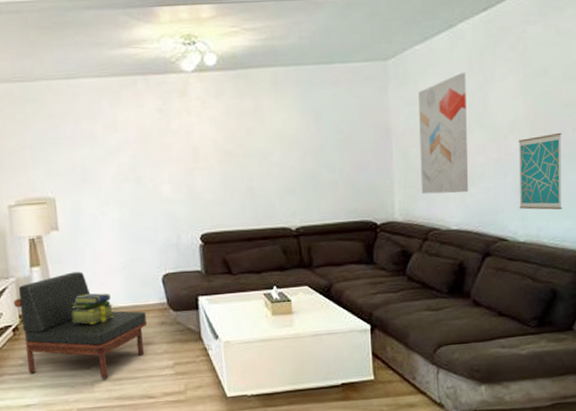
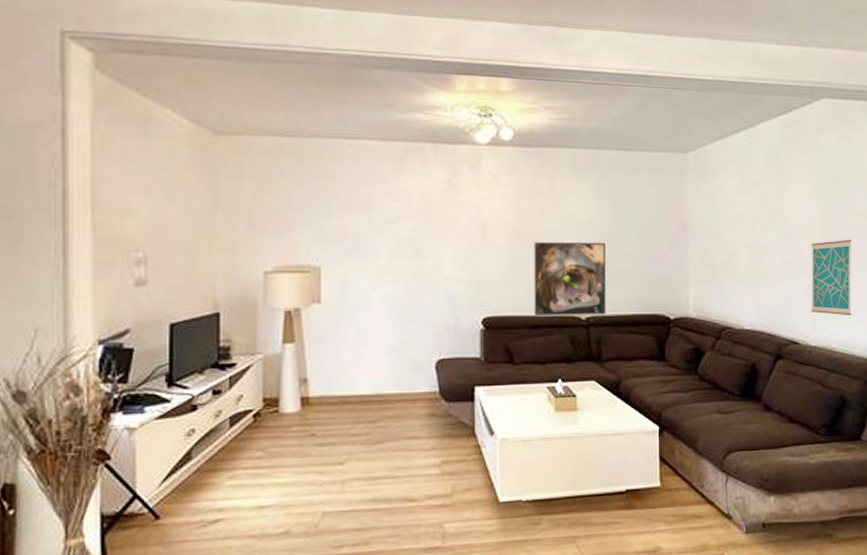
armchair: present [13,271,148,379] -> none [257,351,415,478]
stack of books: present [71,293,114,324] -> none [325,377,378,413]
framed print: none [243,155,315,229] -> present [534,242,607,315]
wall art: present [418,73,469,194] -> none [716,172,763,292]

